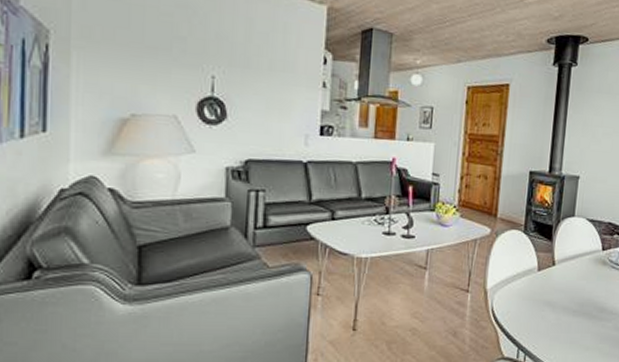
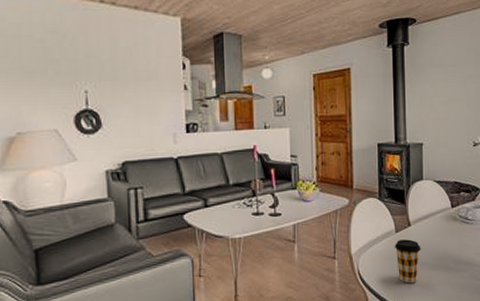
coffee cup: none [535,279,564,328] -> present [395,239,421,284]

